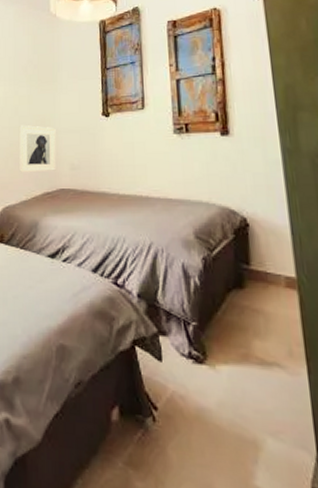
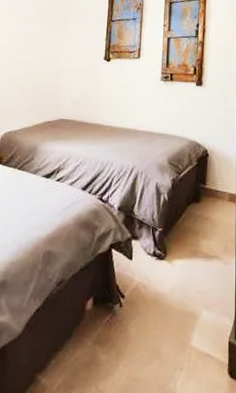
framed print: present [19,124,56,173] -> none [24,60,62,104]

